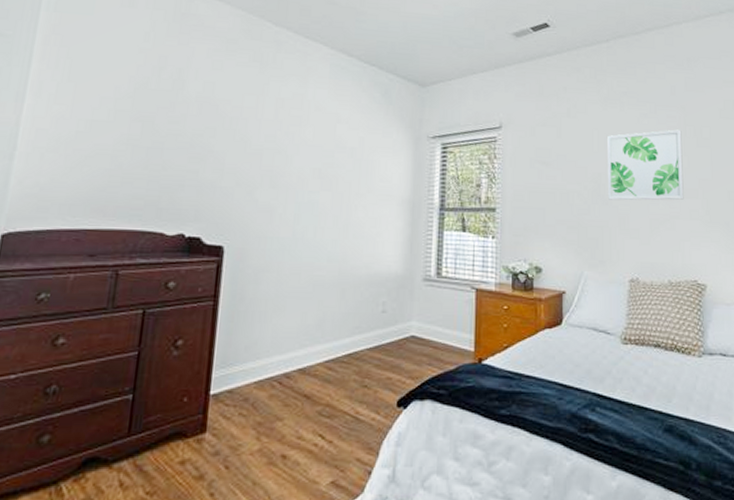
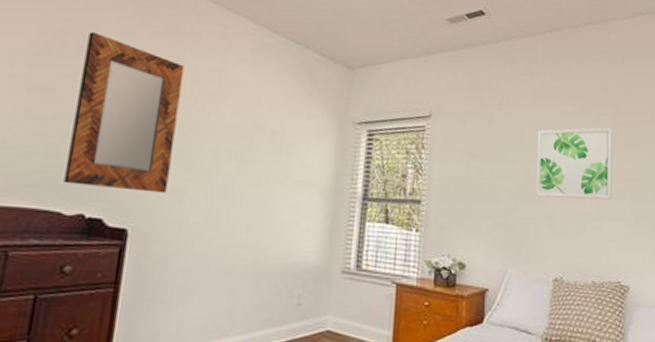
home mirror: none [165,65,269,212] -> present [63,31,185,194]

